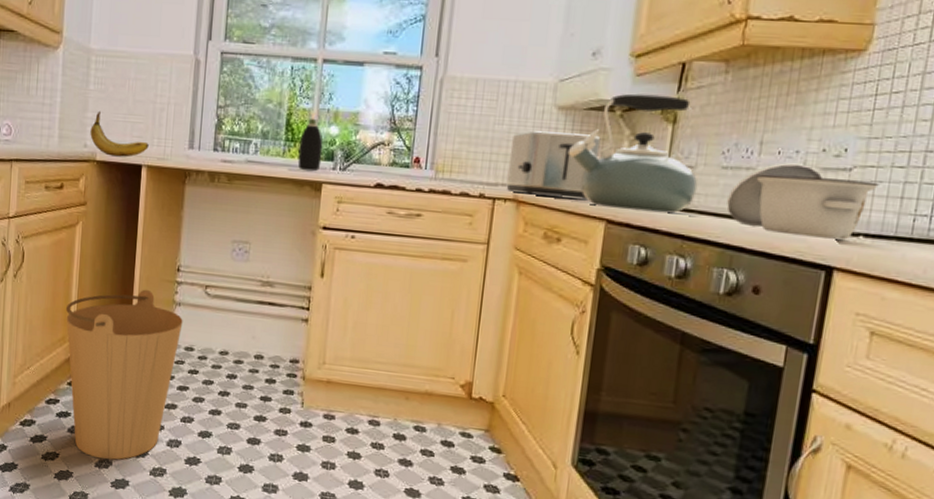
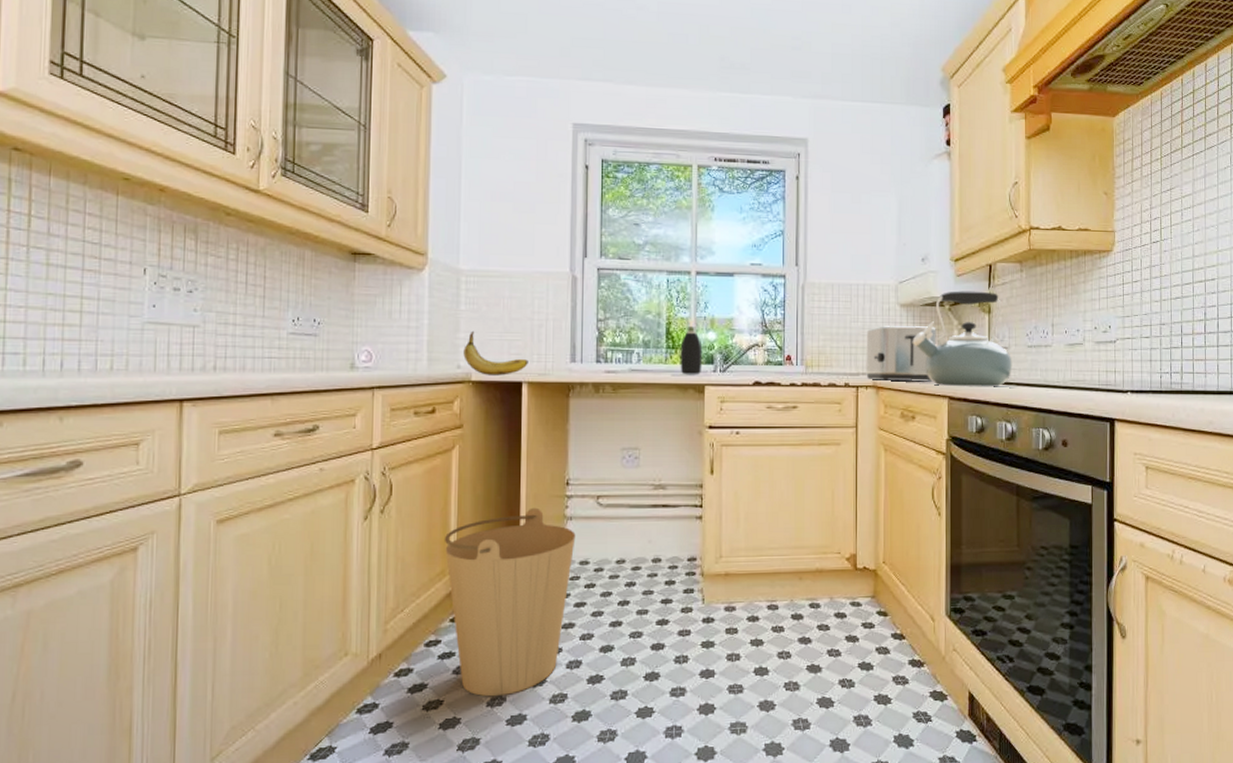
cooking pot: present [726,162,879,240] -> none [1035,338,1135,396]

